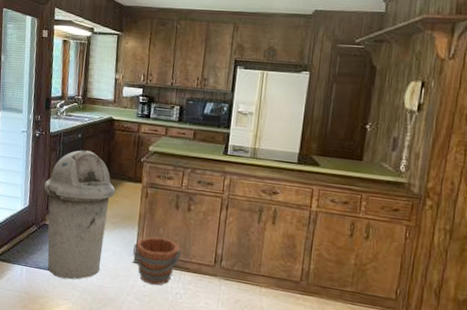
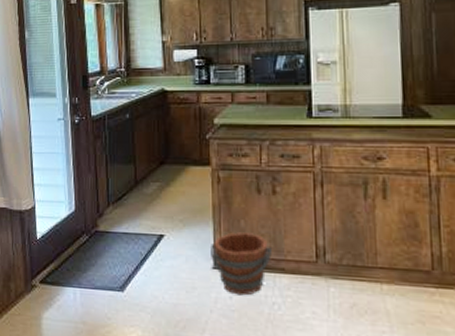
trash can: present [43,149,116,280] -> none [90,132,179,299]

